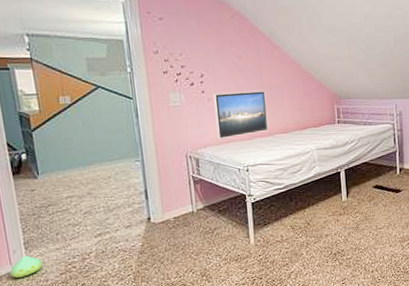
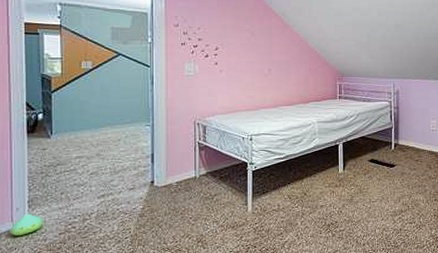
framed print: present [213,91,269,140] -> none [226,65,274,109]

